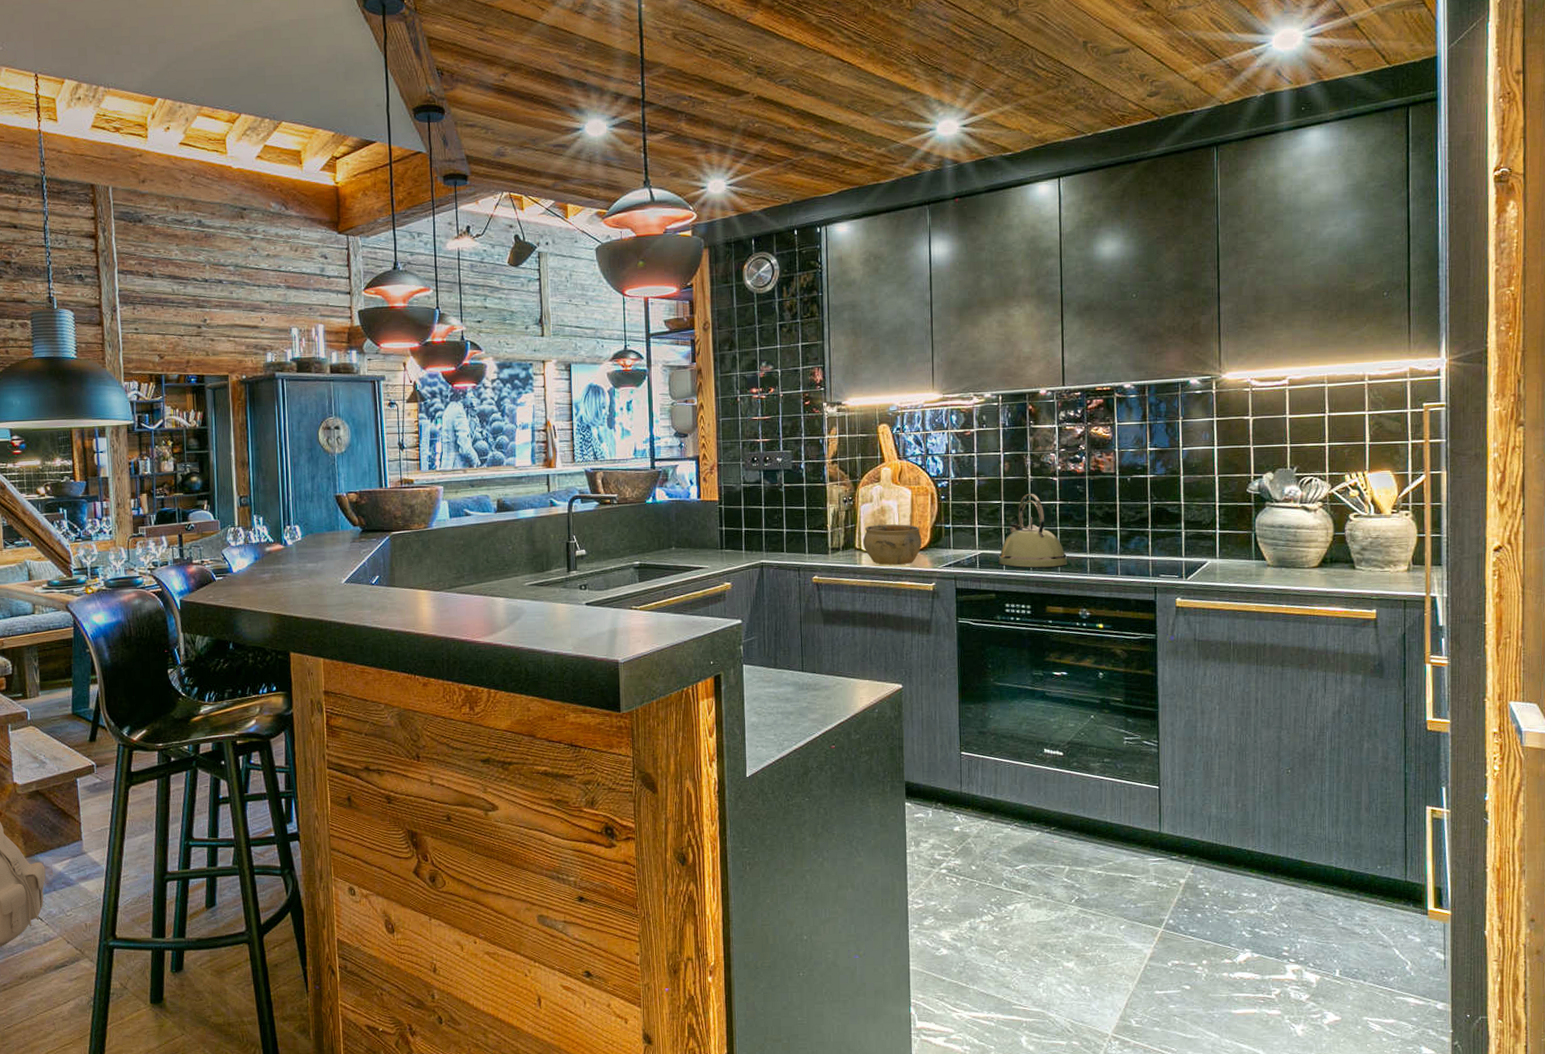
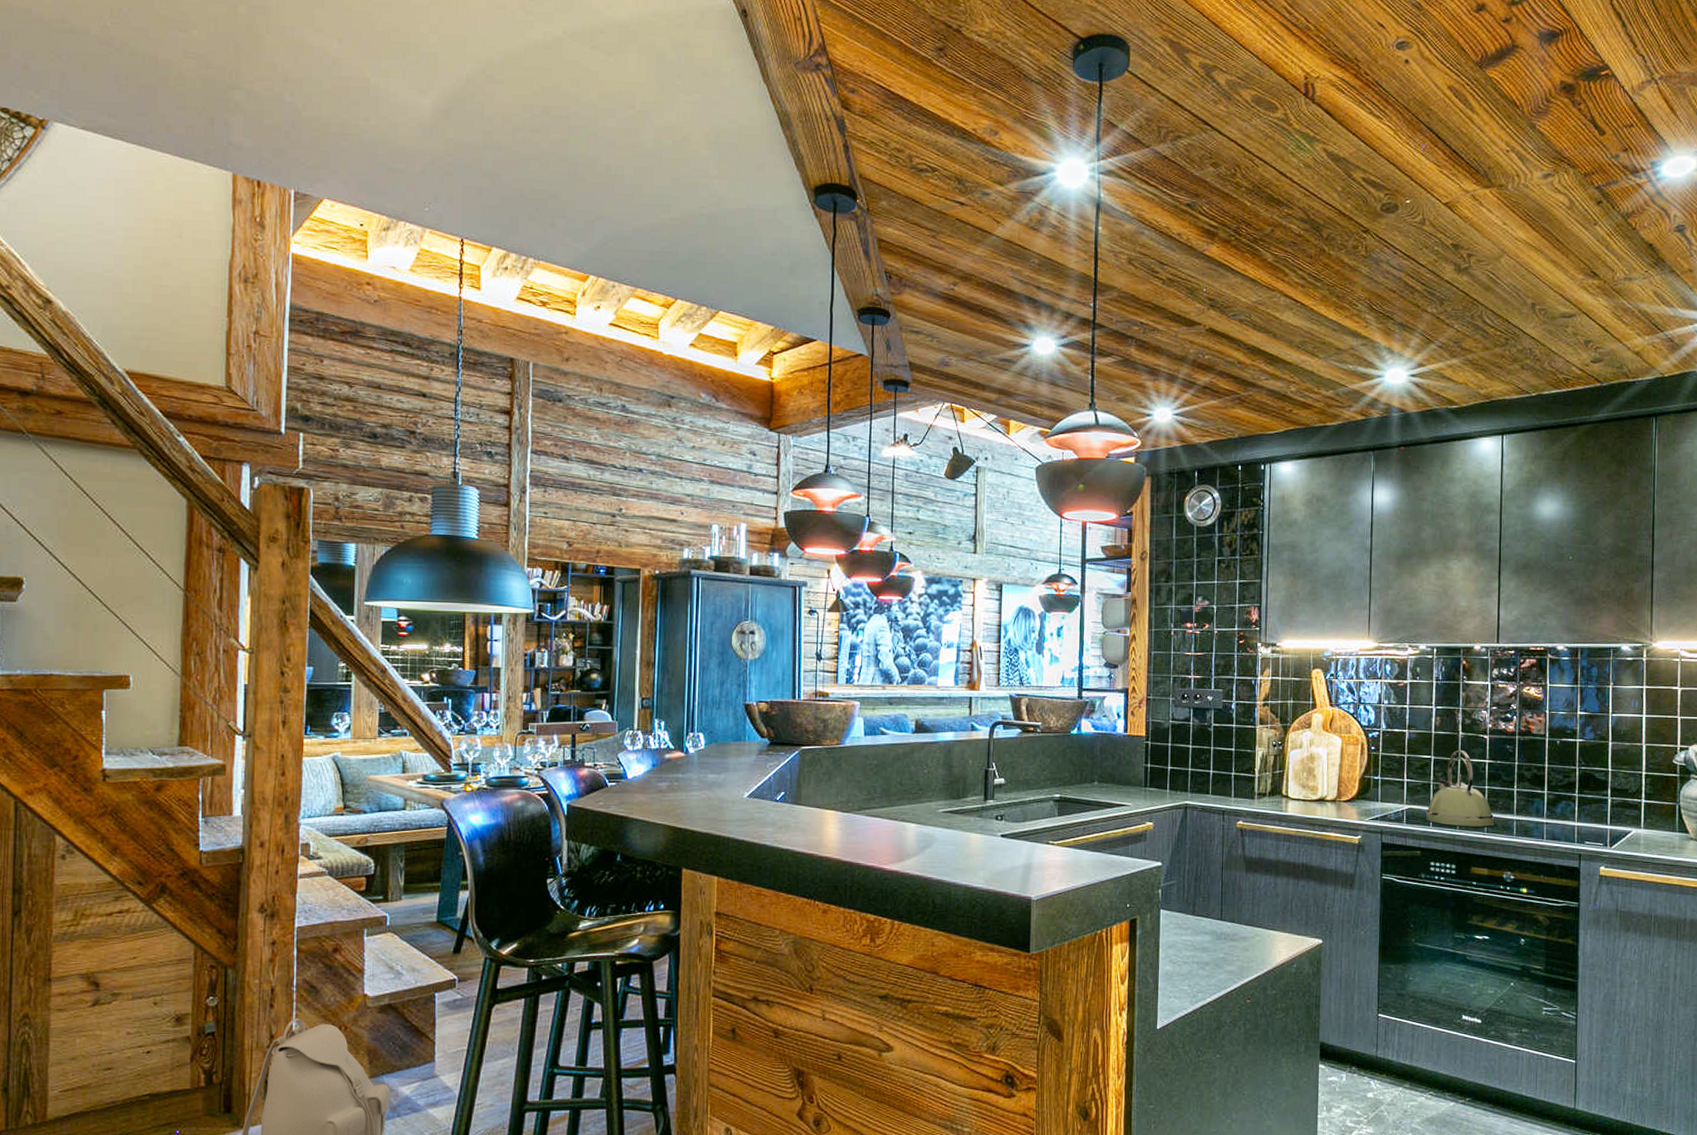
ceramic bowl: present [863,524,922,565] -> none [1290,772,1350,815]

